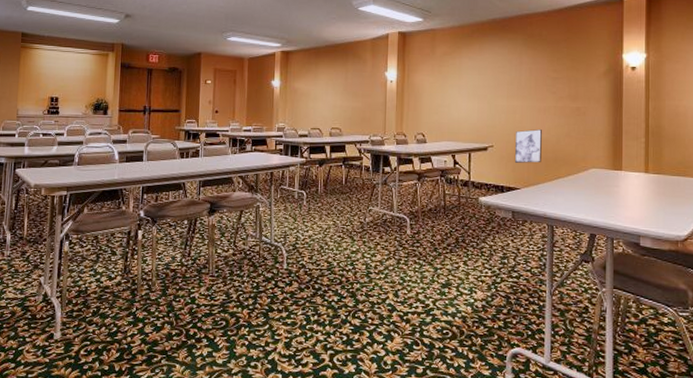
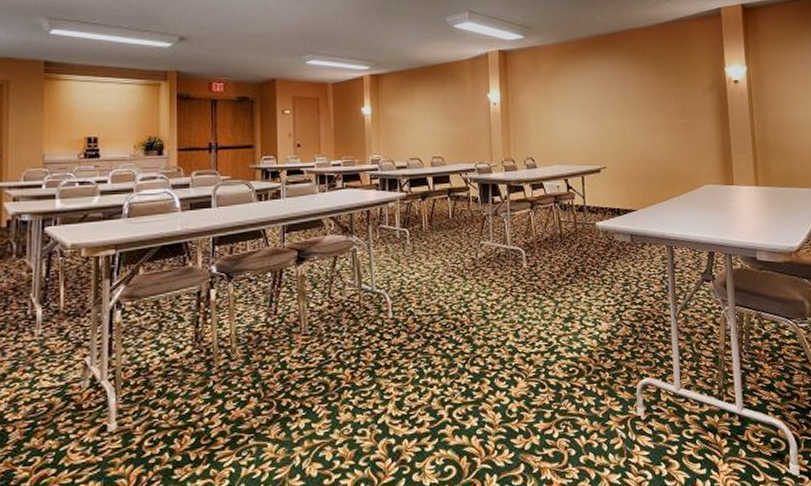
wall art: present [514,129,542,163] -> none [628,148,655,184]

